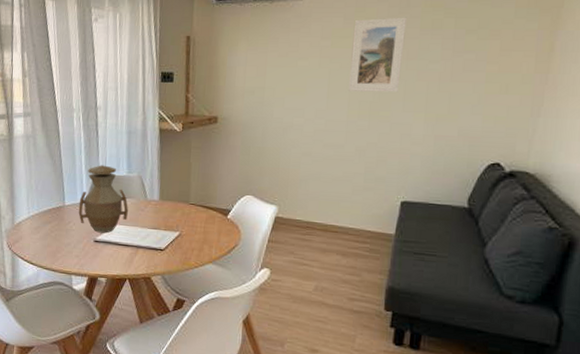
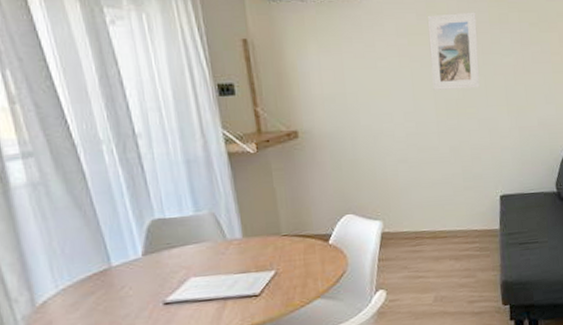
vase: present [78,165,128,233] -> none [132,206,205,293]

